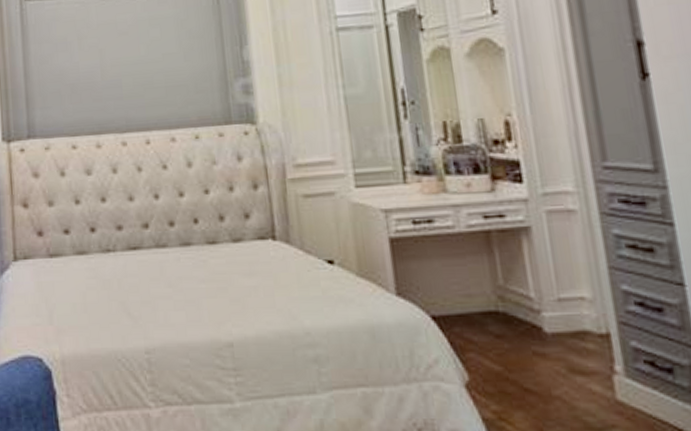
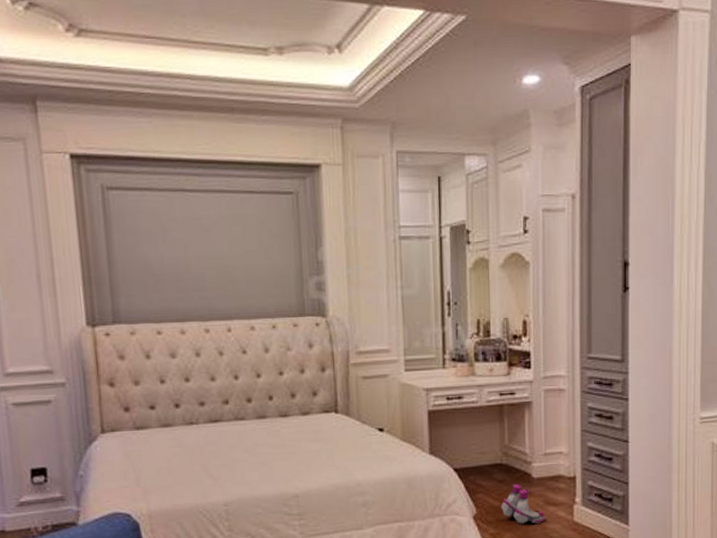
boots: none [503,341,572,401] -> present [501,484,545,524]

